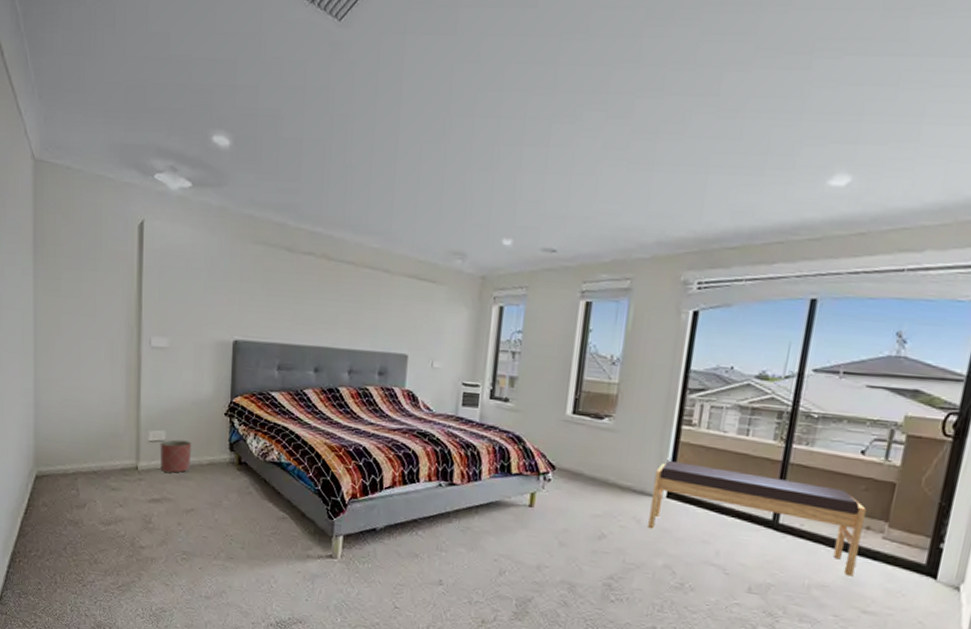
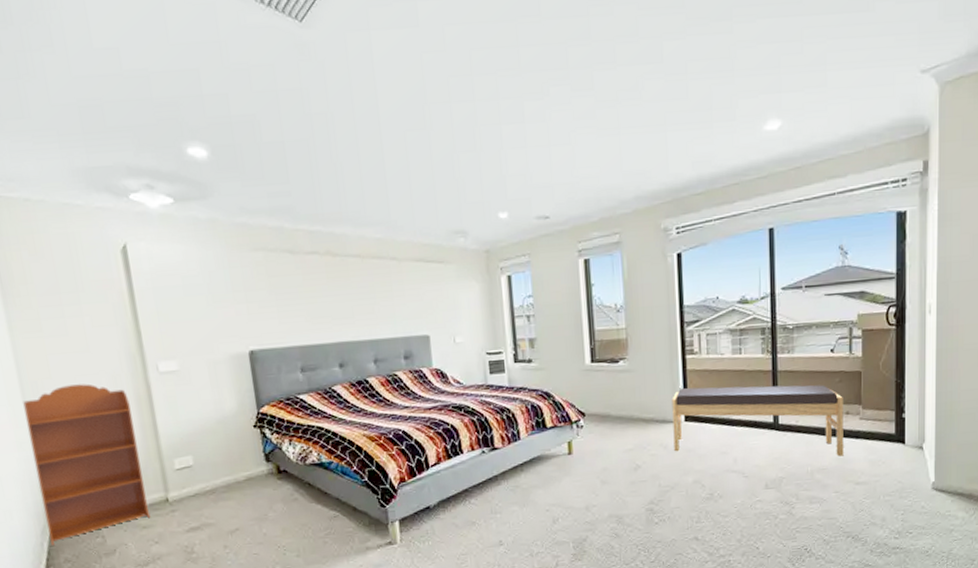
bookcase: none [34,344,121,488] -> present [23,383,151,546]
planter: present [160,439,192,474] -> none [188,461,226,499]

